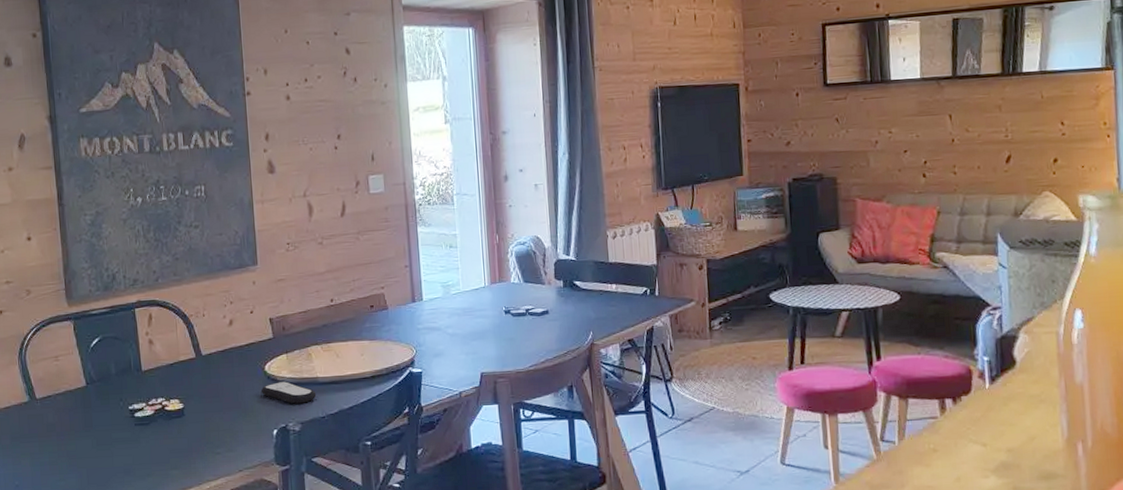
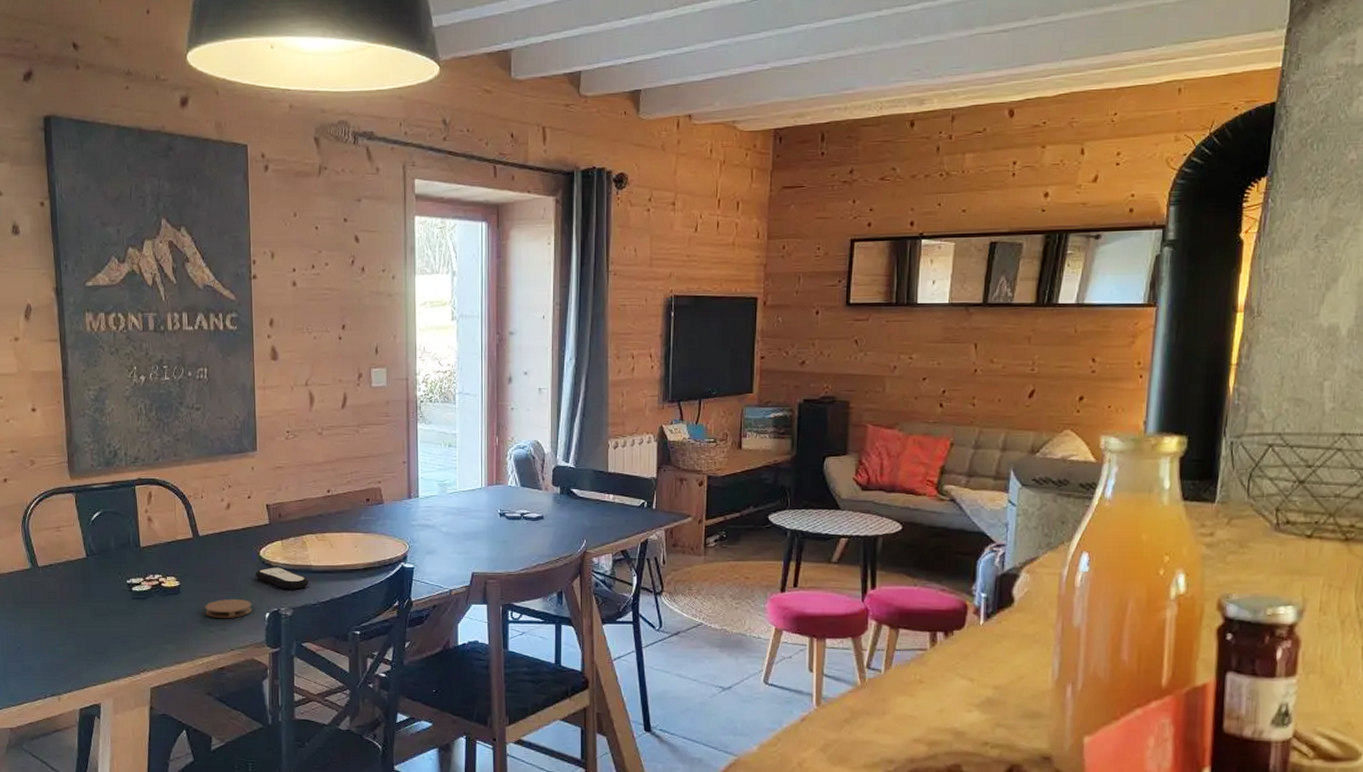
coaster: none [211,417,260,439] -> present [205,598,252,618]

